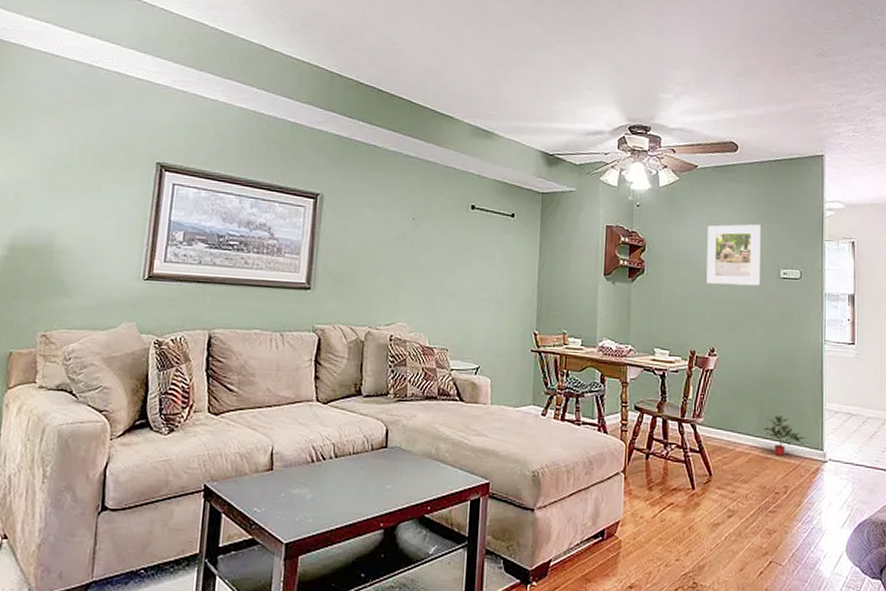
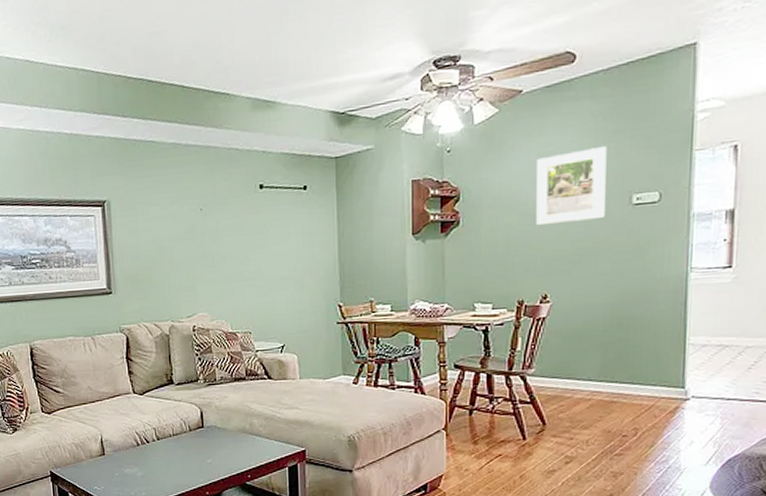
potted plant: present [764,414,808,456] -> none [609,356,665,399]

